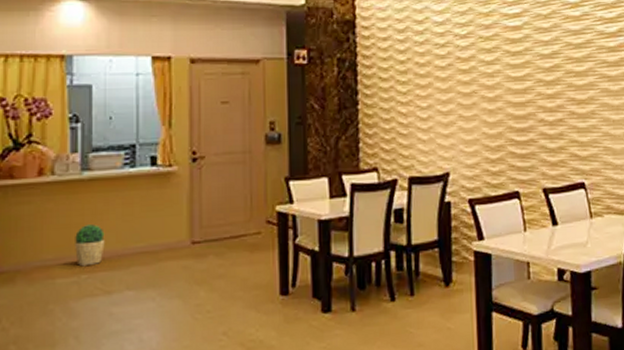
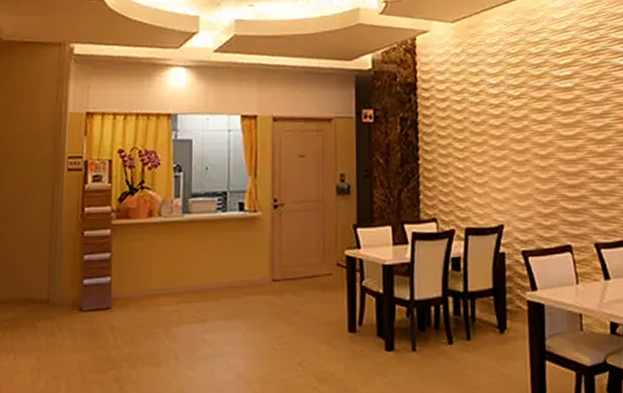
potted plant: present [75,224,105,267] -> none [176,261,201,297]

